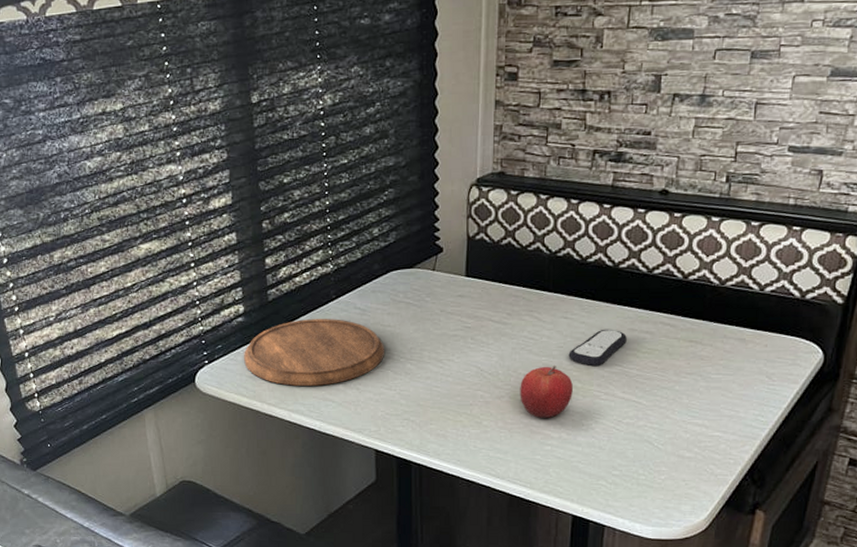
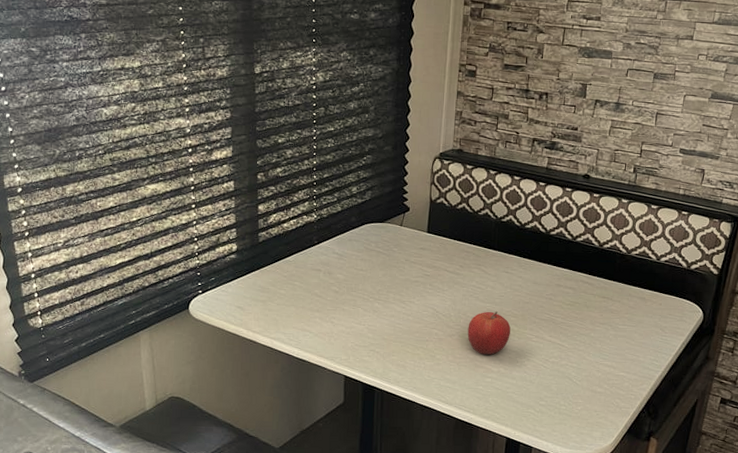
cutting board: present [244,319,385,386] -> none [234,260,357,318]
remote control: present [568,329,627,367] -> none [508,283,554,314]

